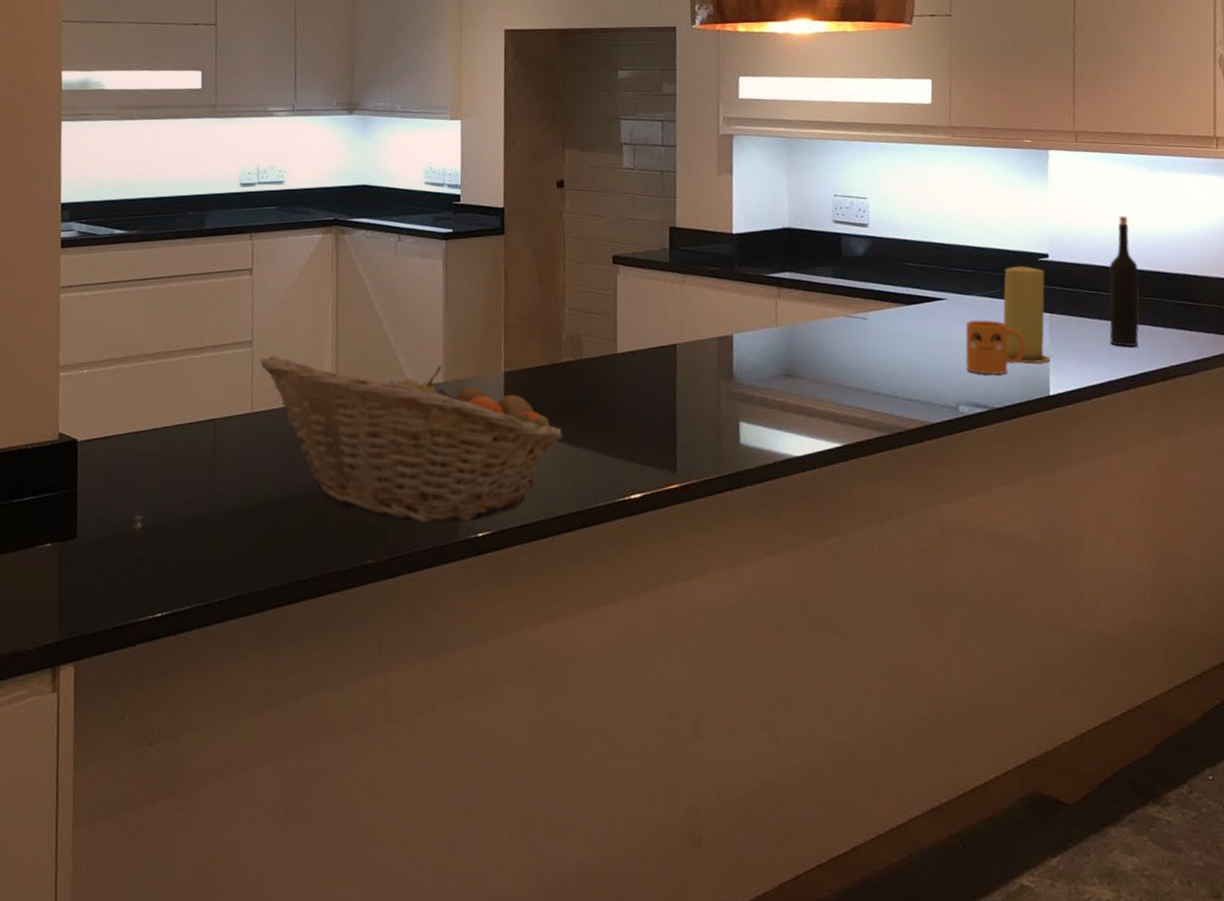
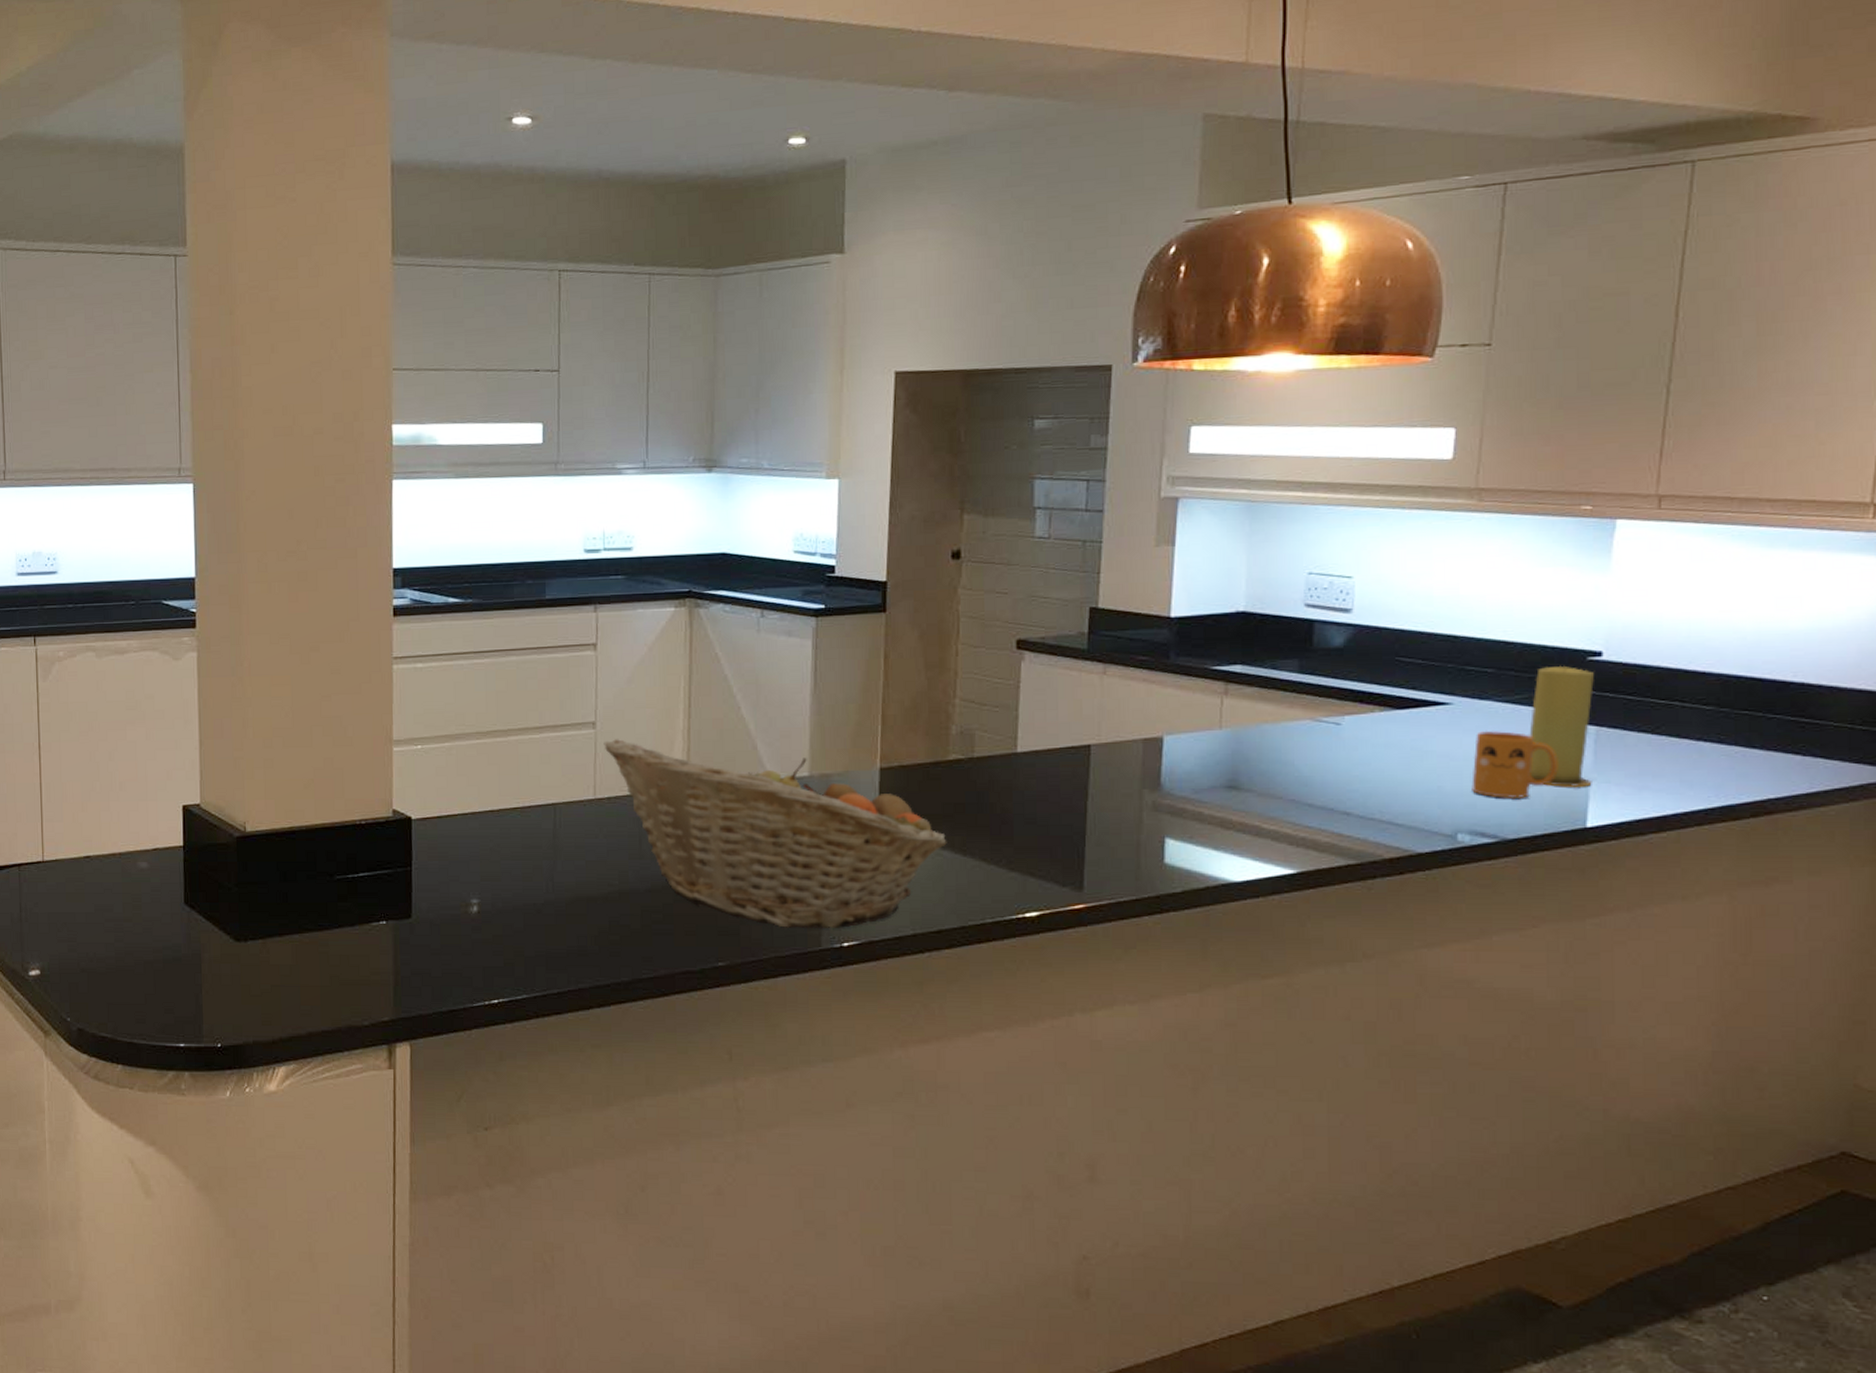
wine bottle: present [1109,216,1139,347] -> none [1681,606,1734,772]

